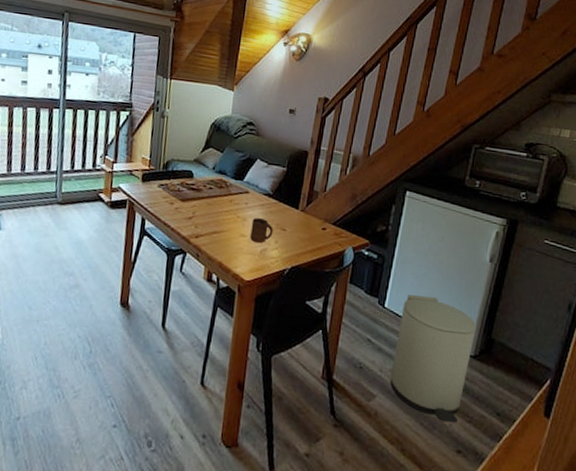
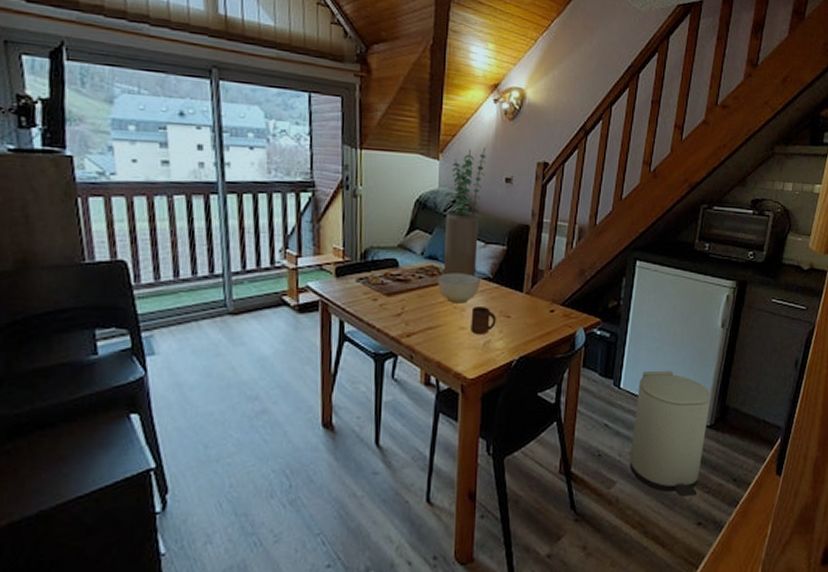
bowl: none [224,186,262,214] -> present [437,273,481,303]
vase: none [229,83,274,192] -> present [443,148,486,276]

